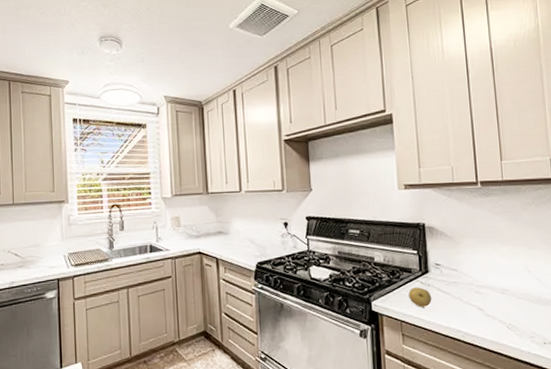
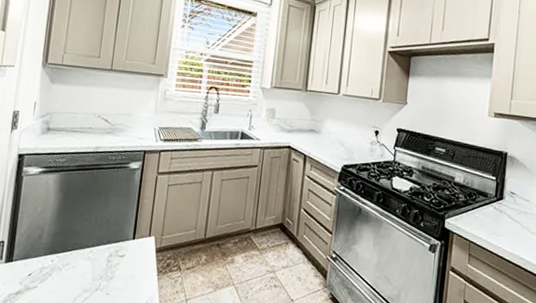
fruit: present [408,287,432,307] -> none [481,211,502,232]

